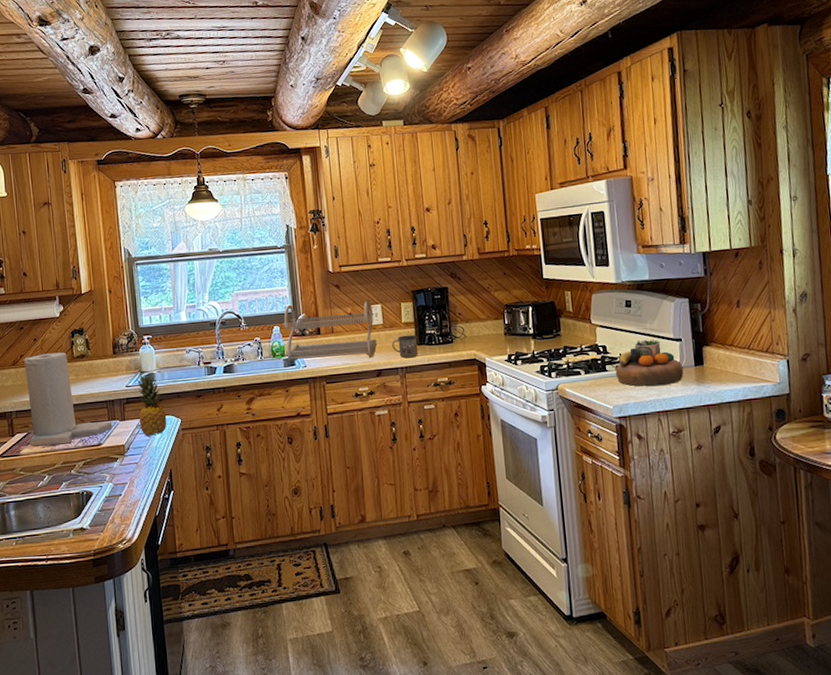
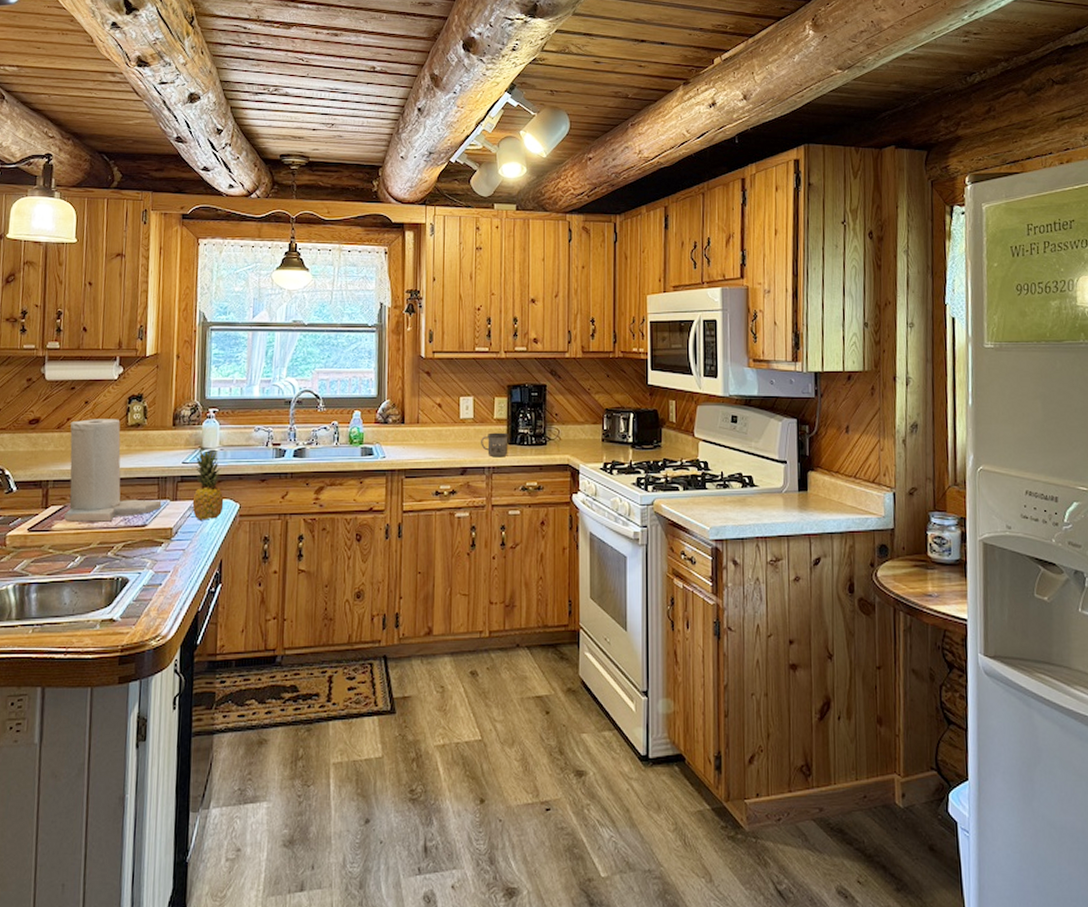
dish rack: present [283,298,378,364] -> none [364,388,465,454]
decorative bowl: present [615,339,684,387] -> none [715,458,787,510]

